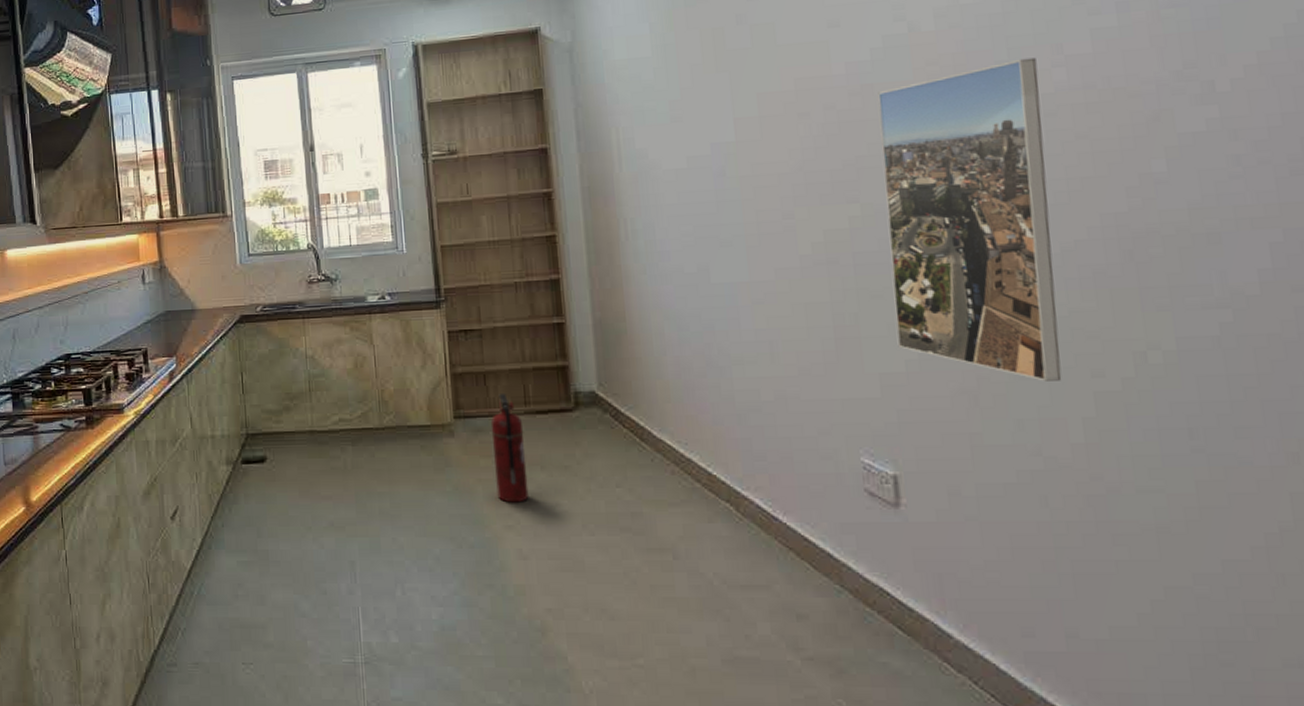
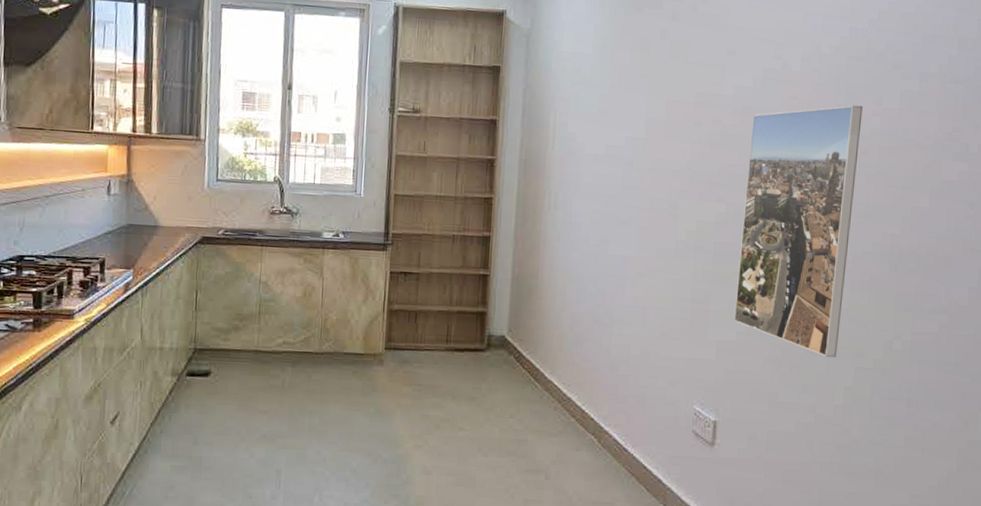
fire extinguisher: present [490,394,529,503] -> none [412,331,442,426]

